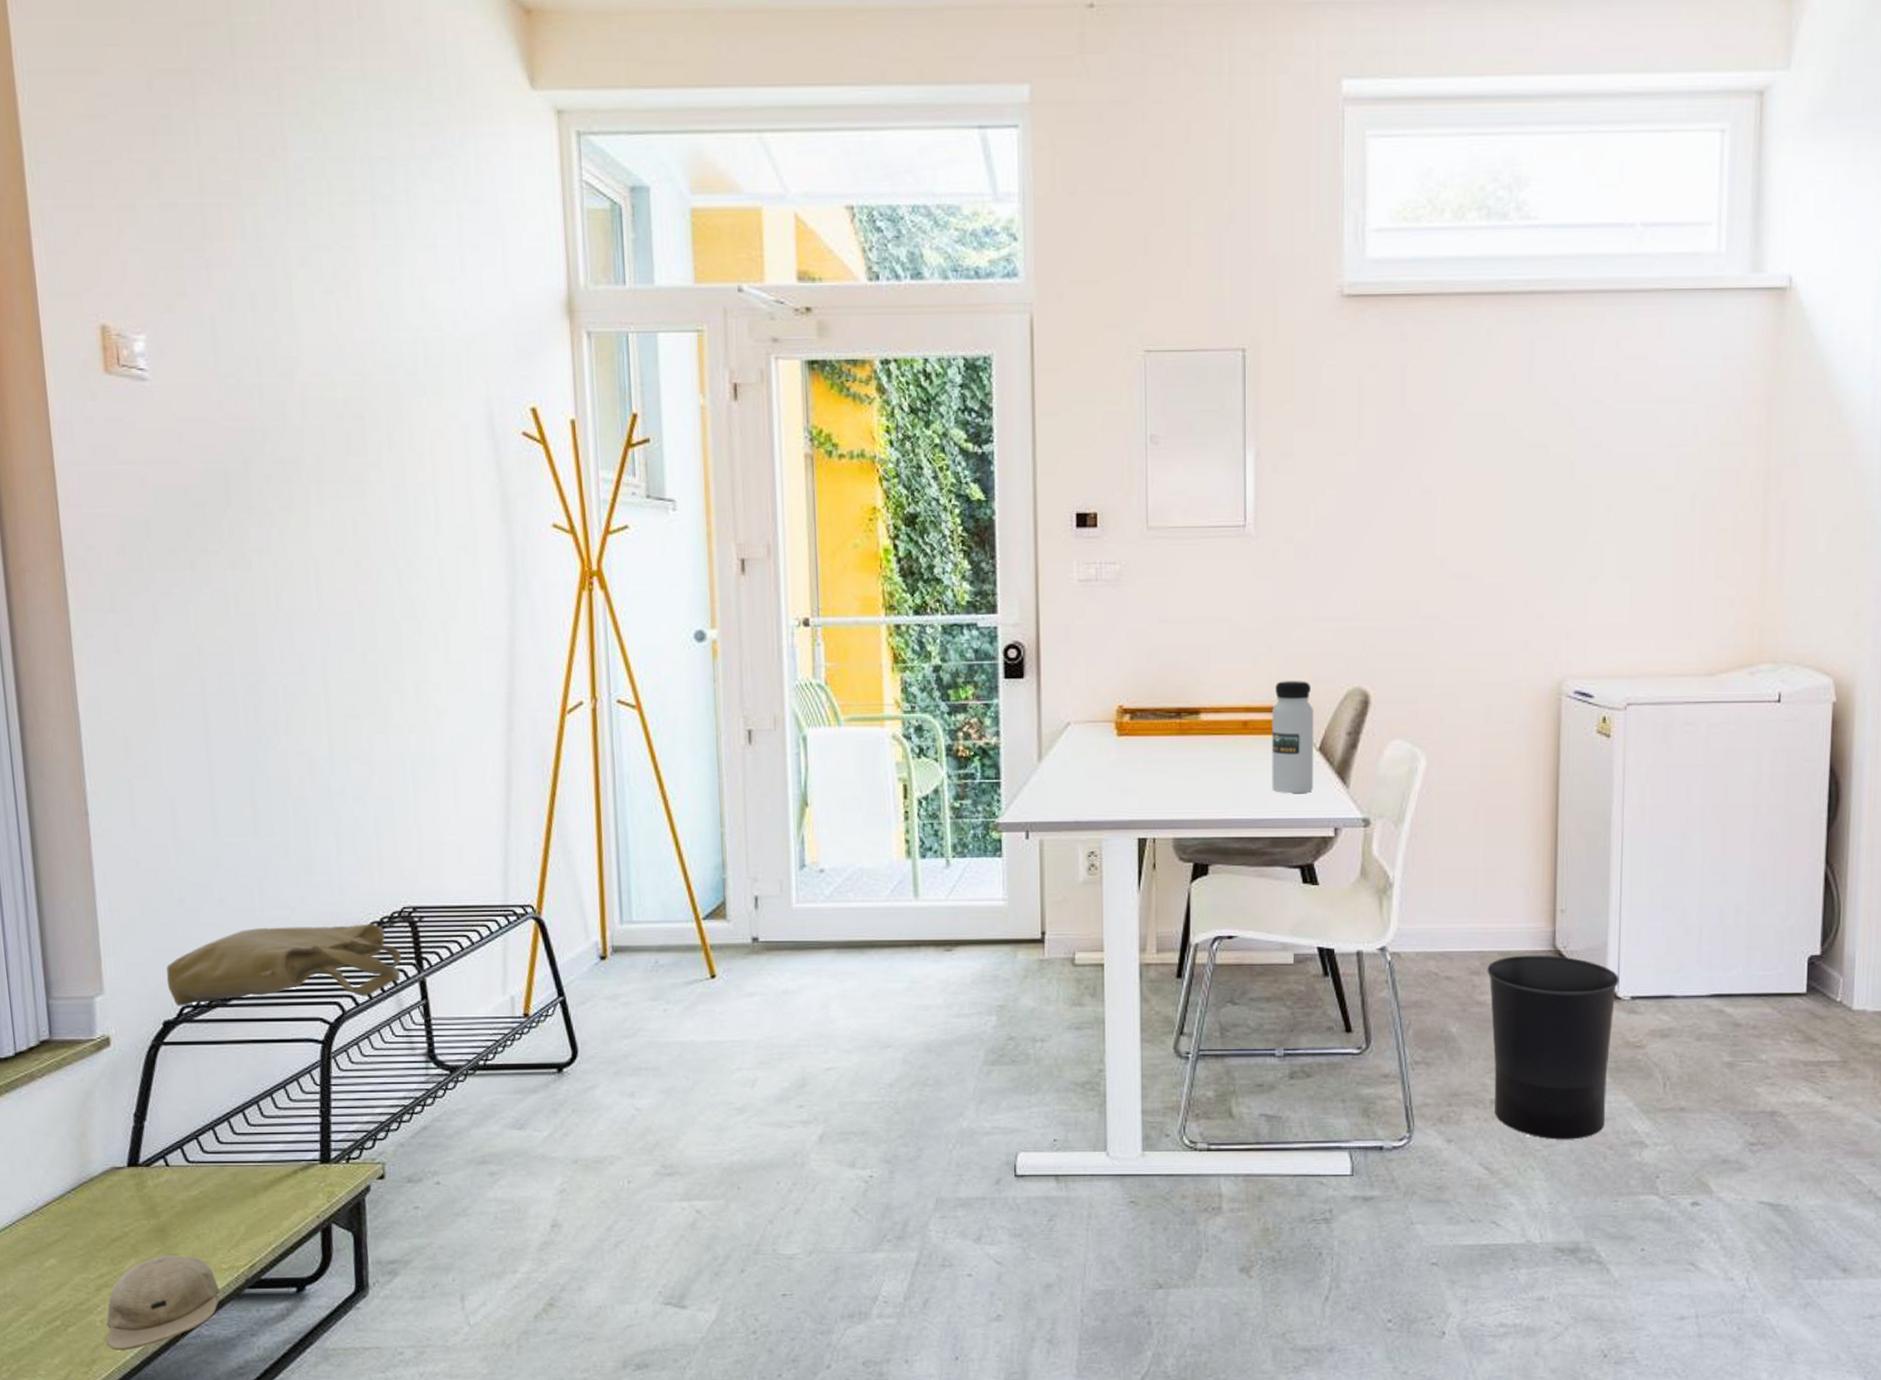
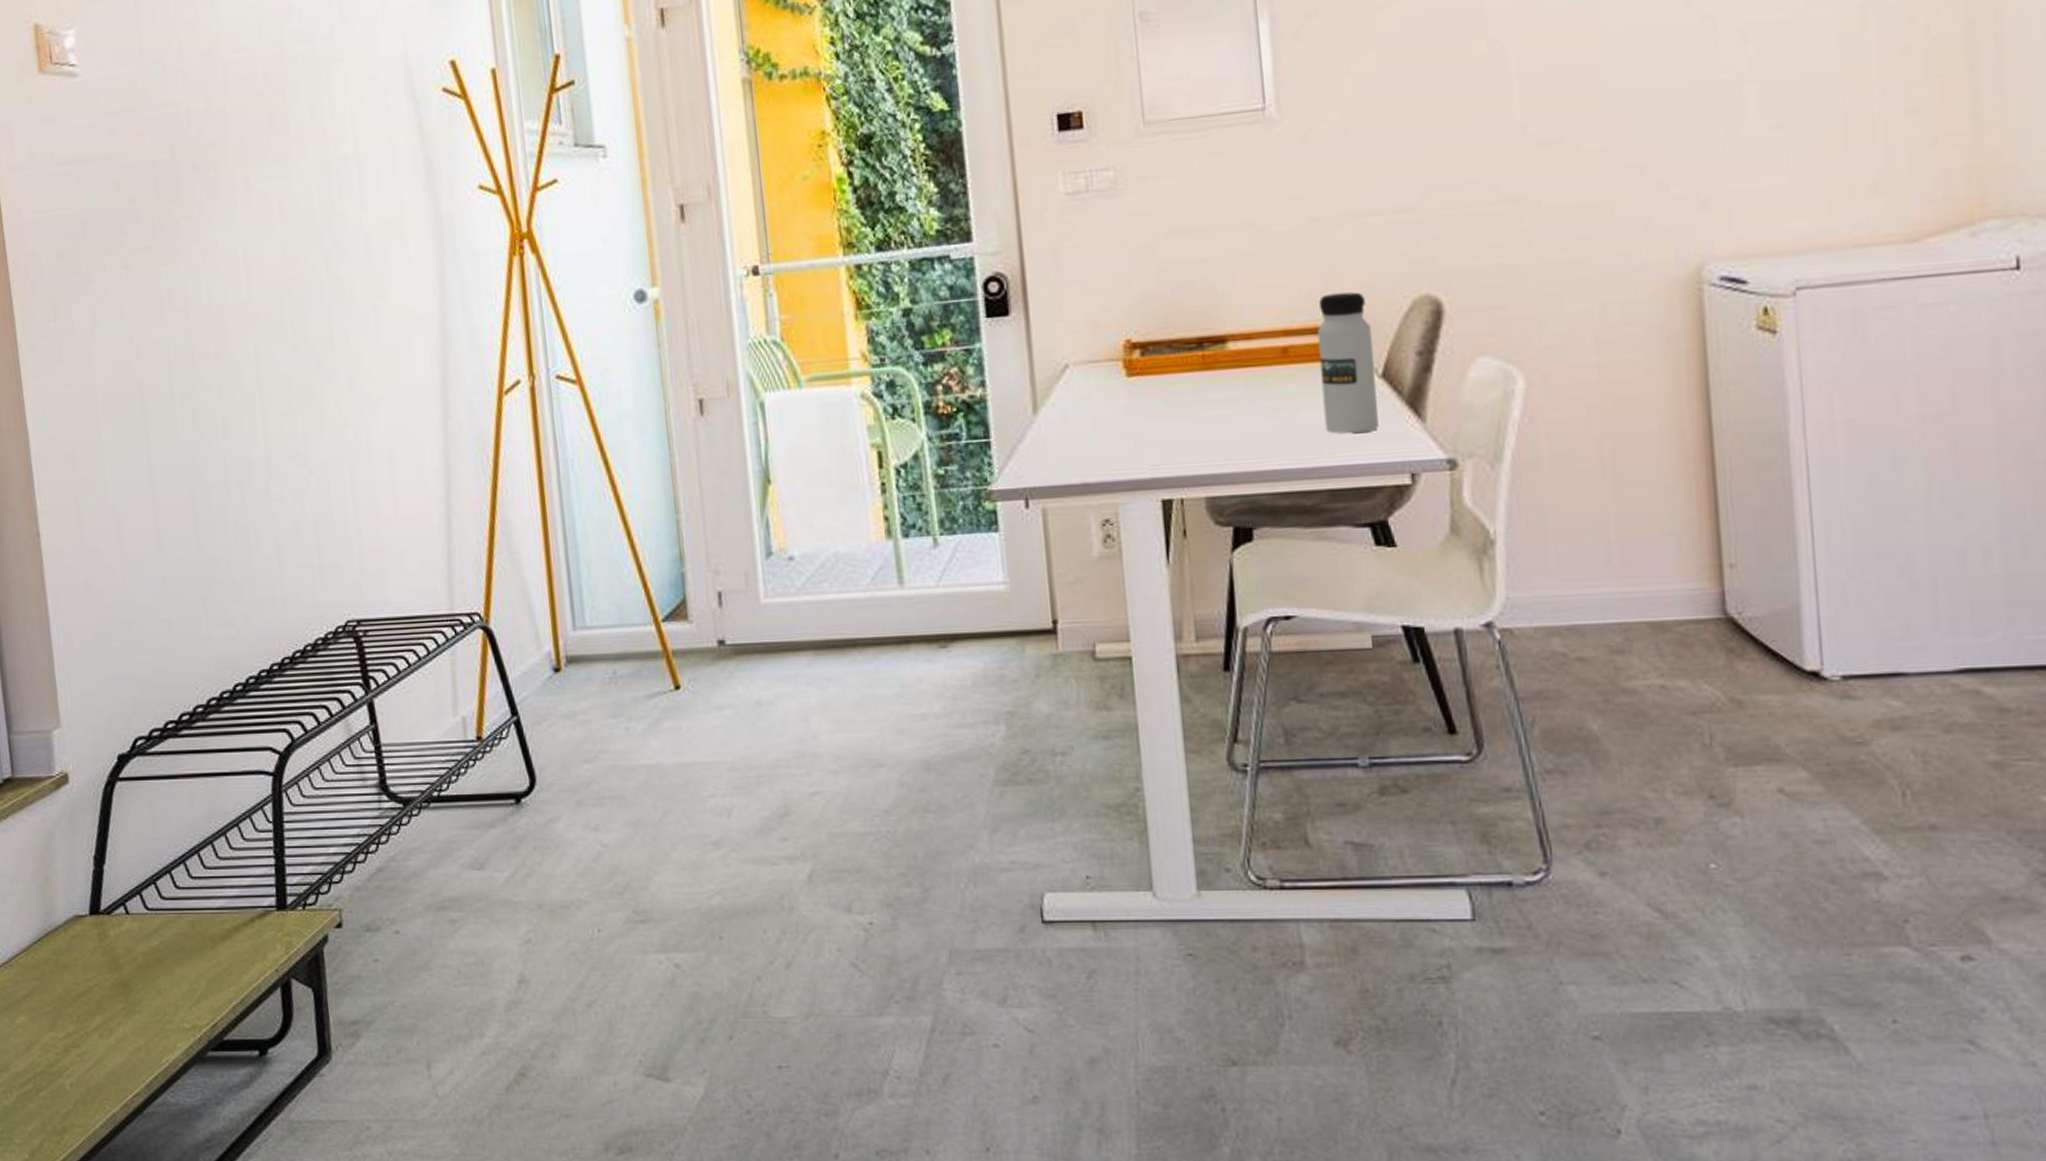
baseball cap: present [106,1254,220,1351] -> none [76,1011,184,1118]
tote bag: present [166,924,402,1006] -> none [119,640,349,738]
waste bin: present [1487,955,1619,1140] -> none [1633,624,1823,871]

